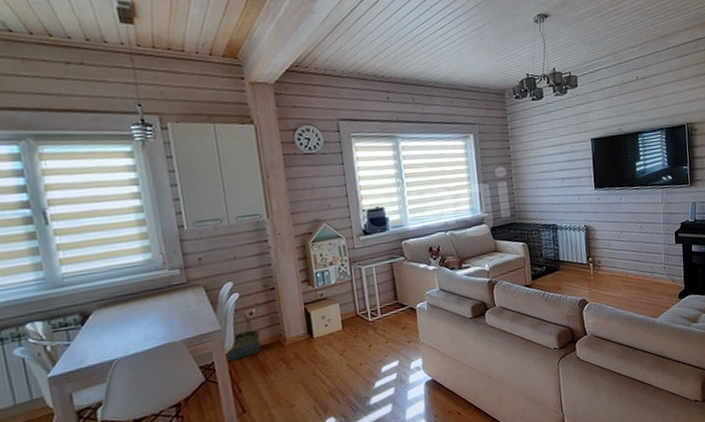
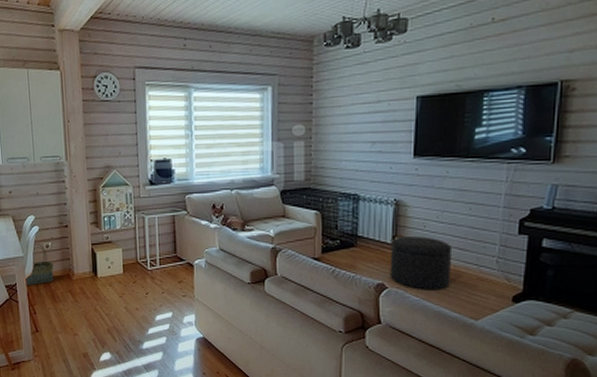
ottoman: none [586,254,634,300] -> present [390,236,453,290]

